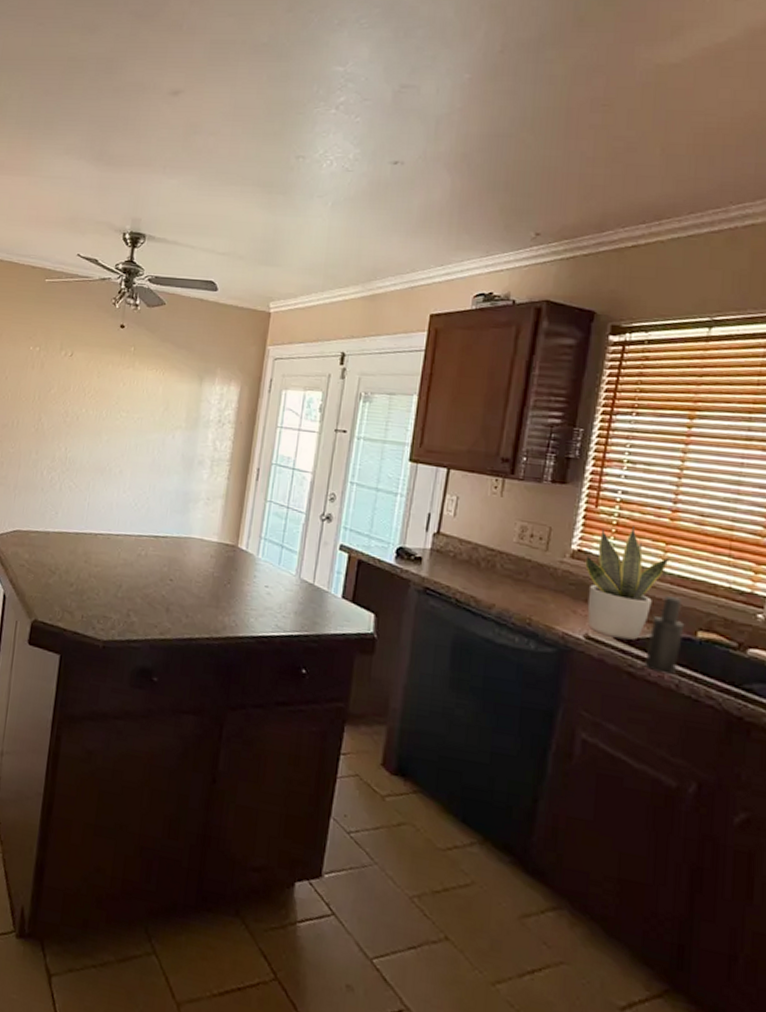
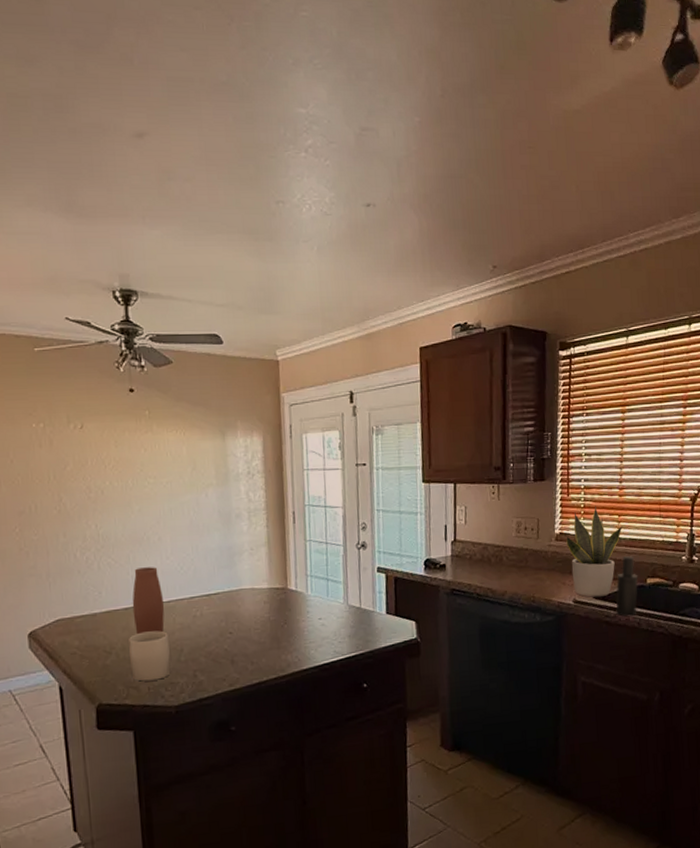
mug: none [69,559,111,611] -> present [128,630,172,682]
vase: none [81,496,114,565] -> present [132,567,165,635]

